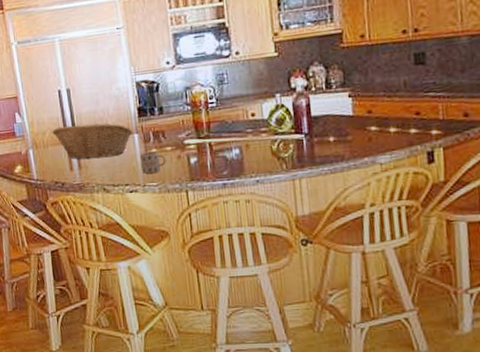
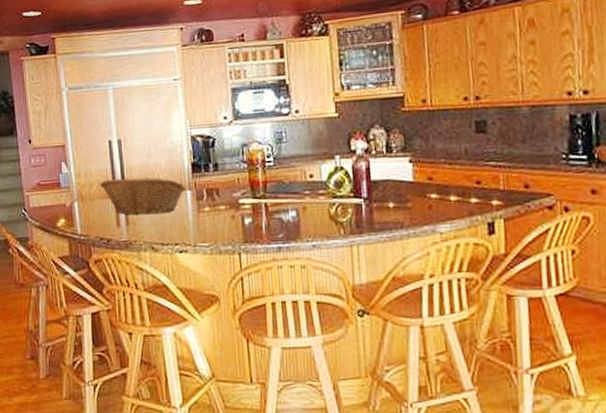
mug: present [140,151,166,173] -> none [192,210,219,233]

